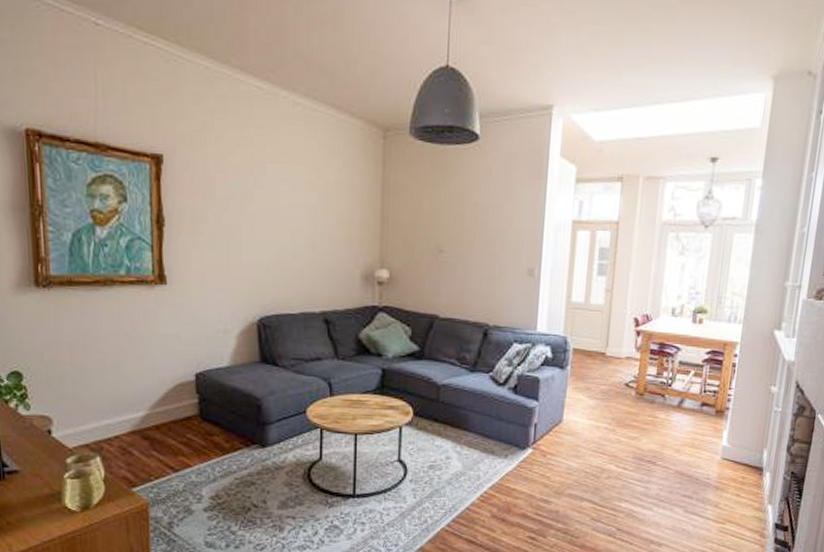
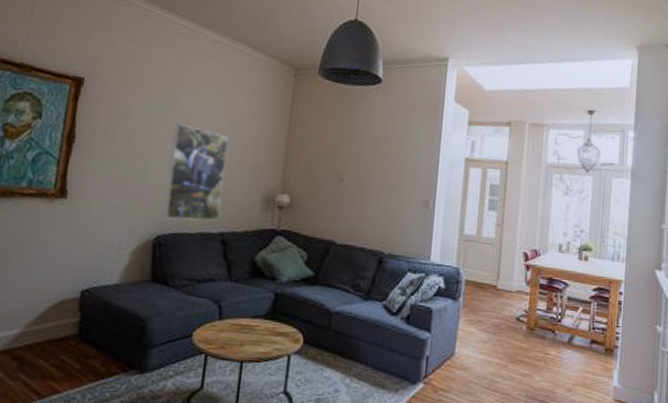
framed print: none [263,199,320,301] -> present [164,123,228,221]

